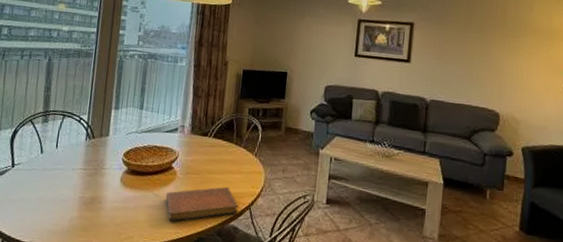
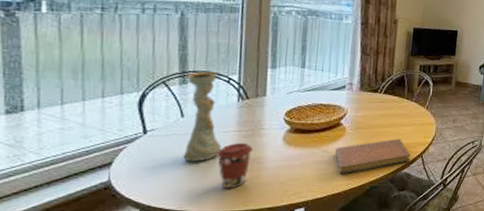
vase: none [39,111,72,197] -> present [183,71,222,162]
coffee cup: none [65,180,95,227] -> present [217,142,253,189]

